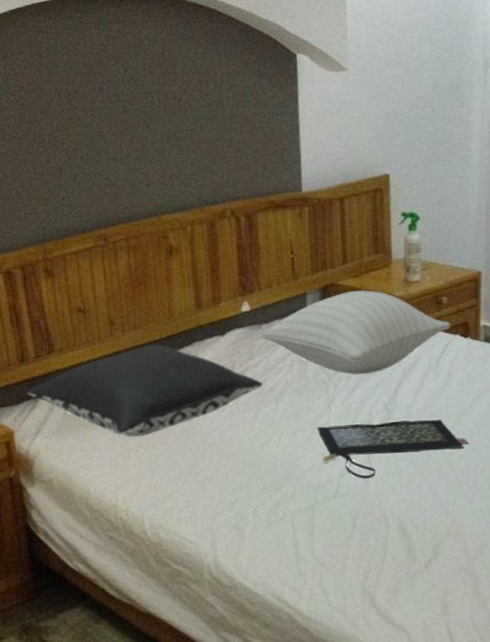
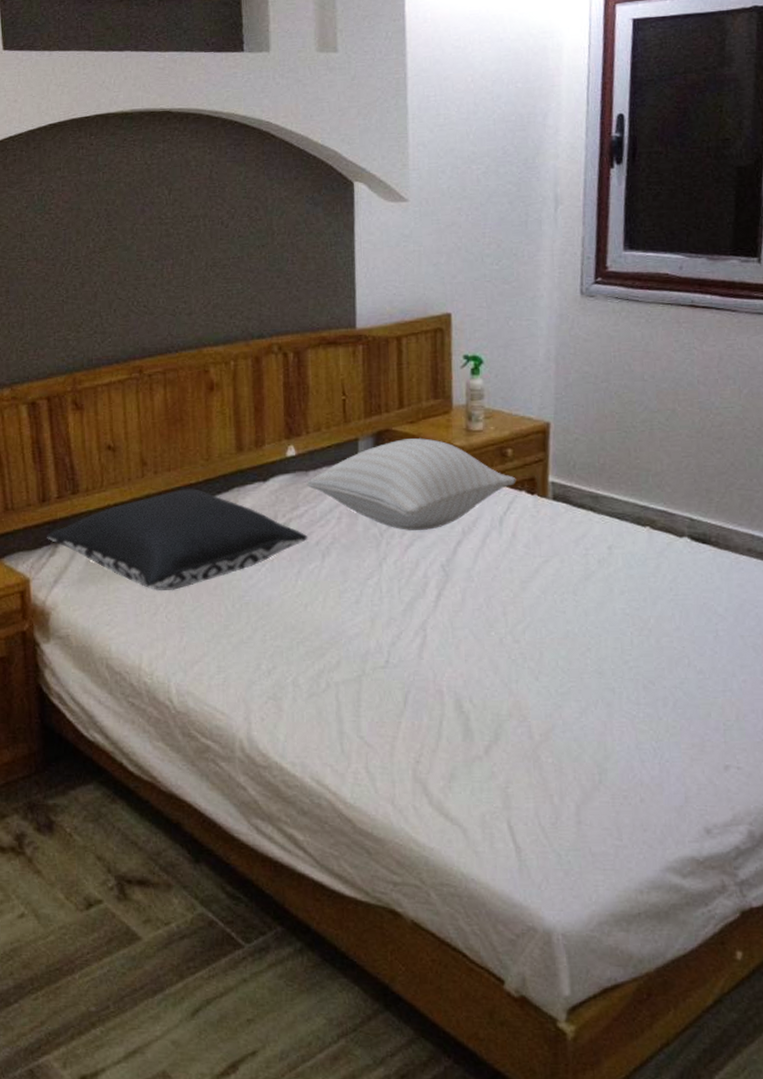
clutch bag: present [317,420,469,479] -> none [366,585,535,649]

